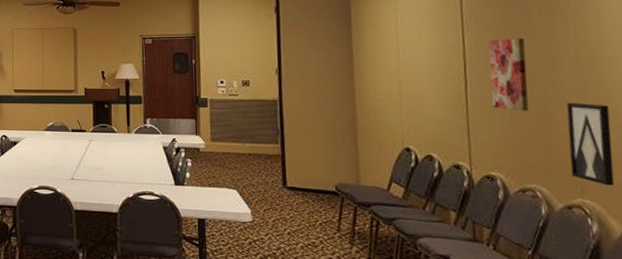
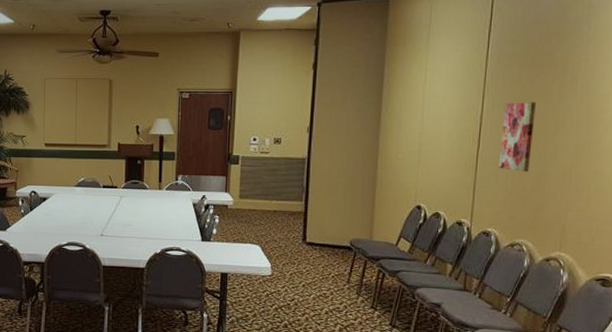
wall art: present [566,102,615,186] -> none [554,164,597,240]

